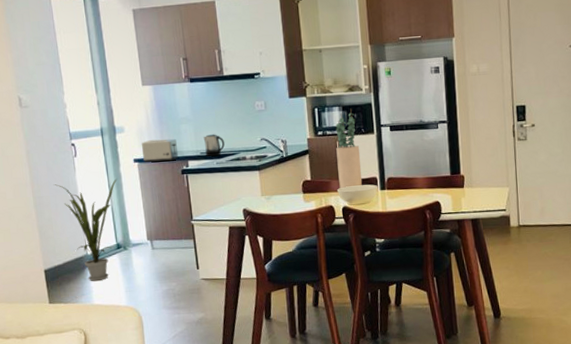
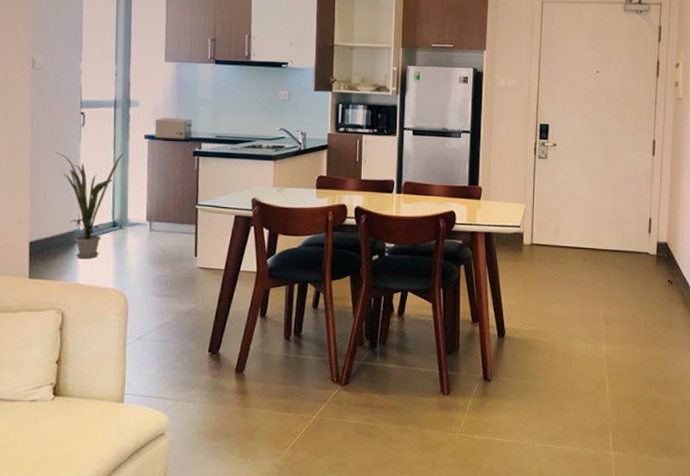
kettle: present [203,134,225,157] -> none [221,118,242,142]
vase: present [335,108,363,189] -> none [355,108,380,188]
bowl: present [336,184,378,205] -> none [351,185,394,206]

